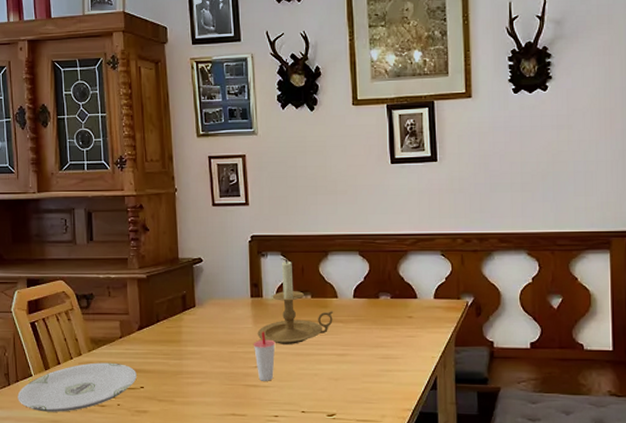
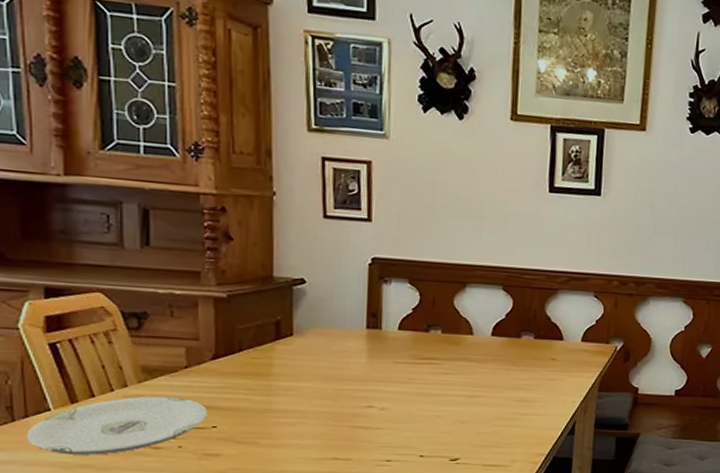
cup: present [254,332,276,381] -> none [366,368,394,423]
candle holder: present [257,259,334,344] -> none [372,288,467,383]

